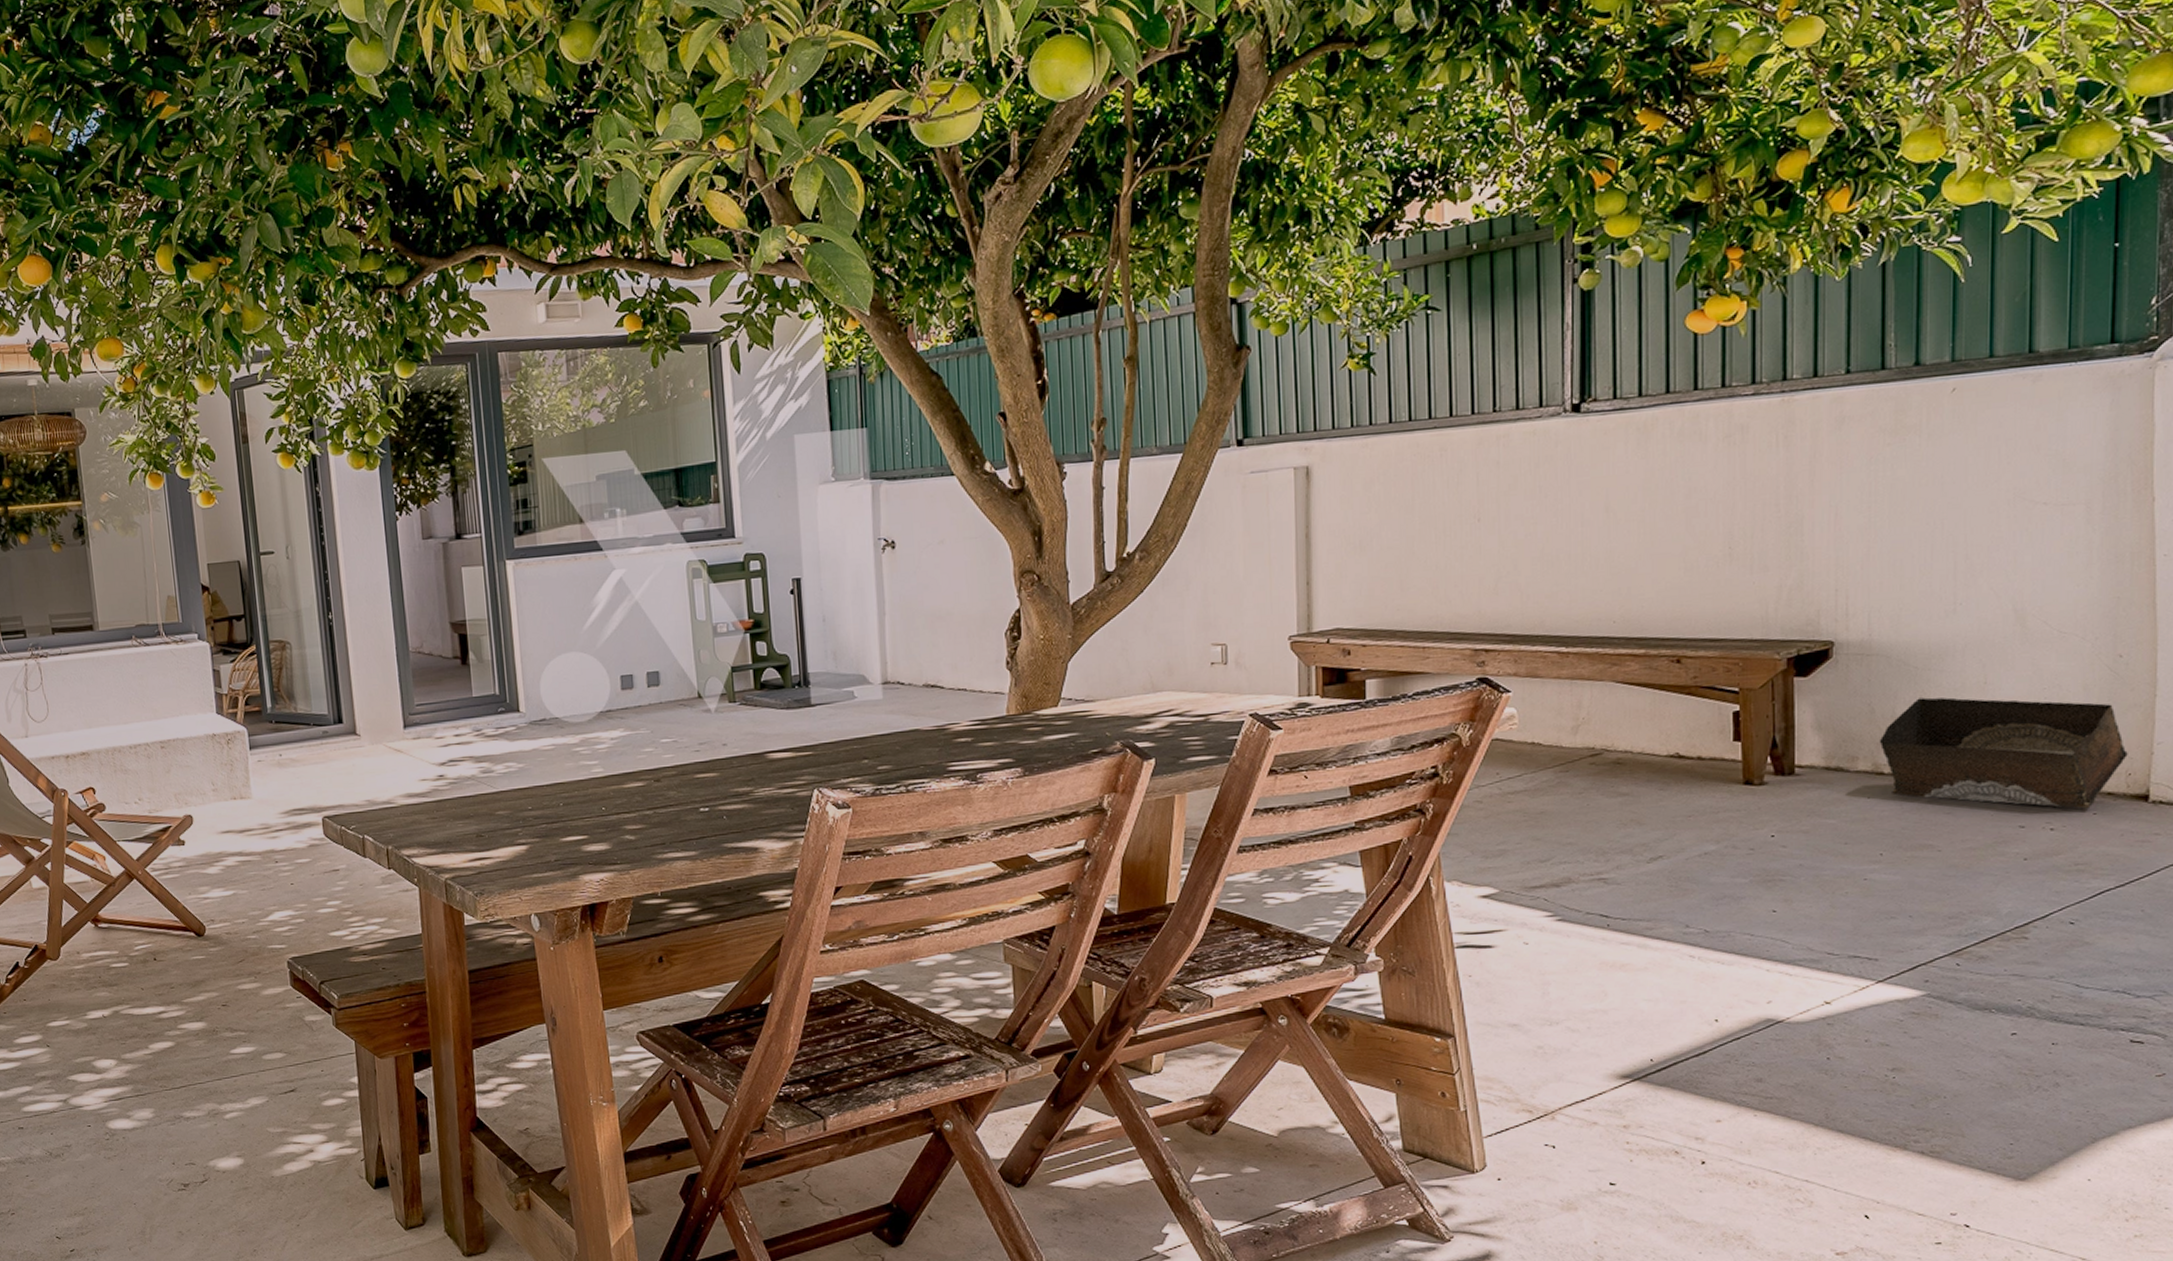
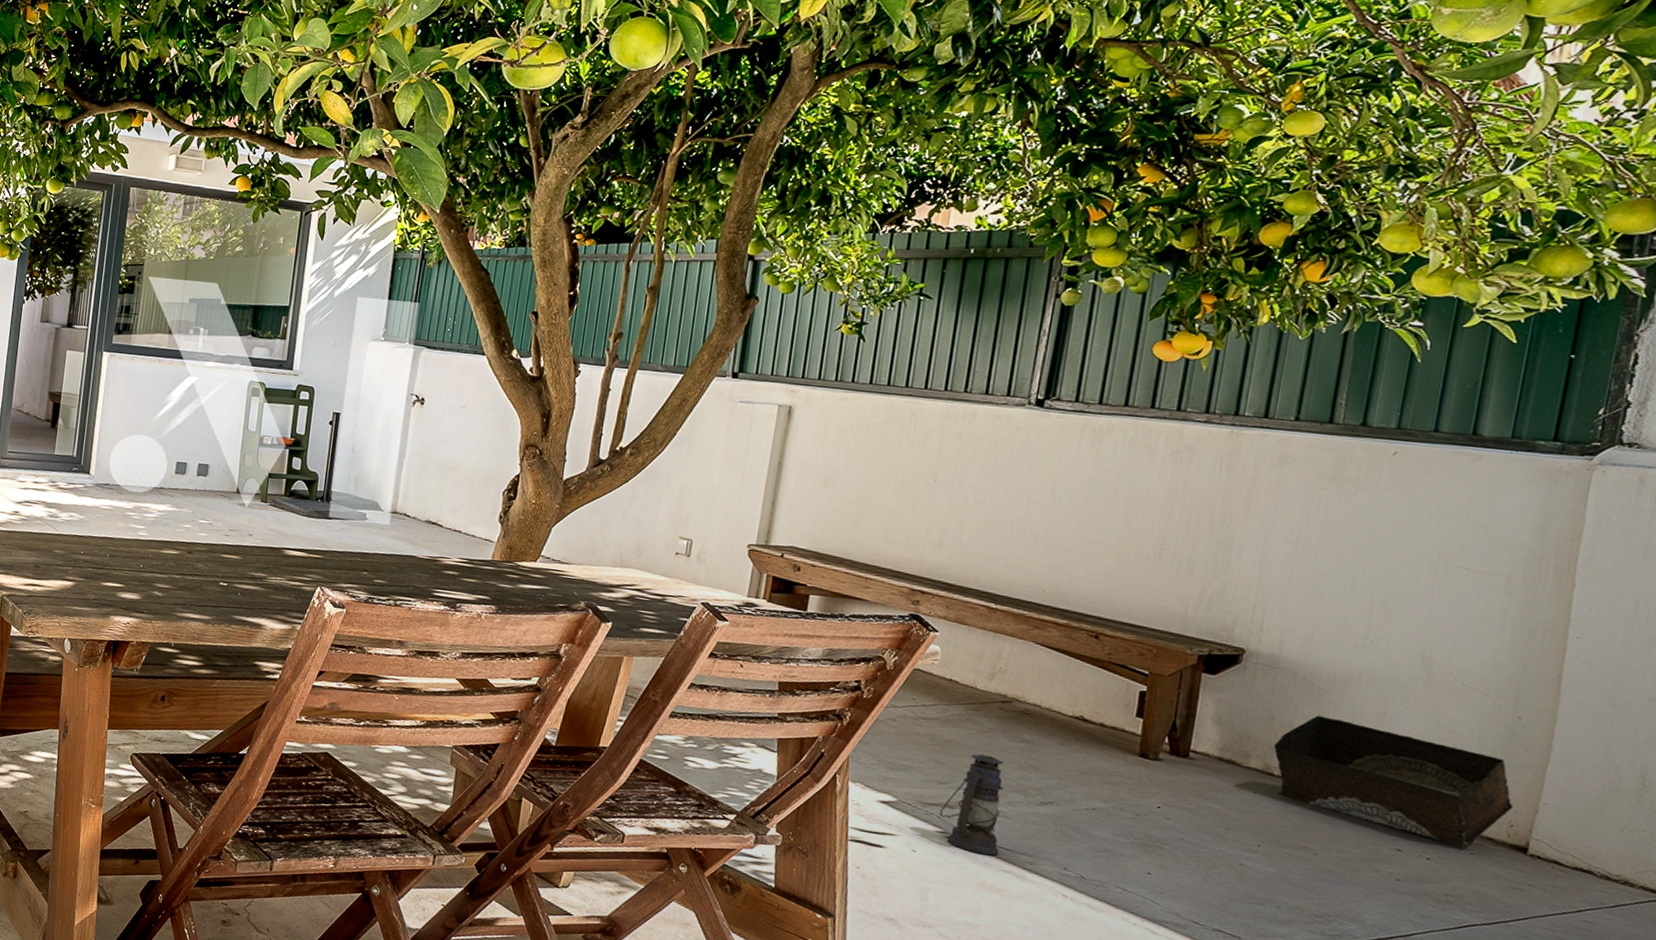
lantern: none [1545,819,1616,931] -> present [939,754,1005,856]

